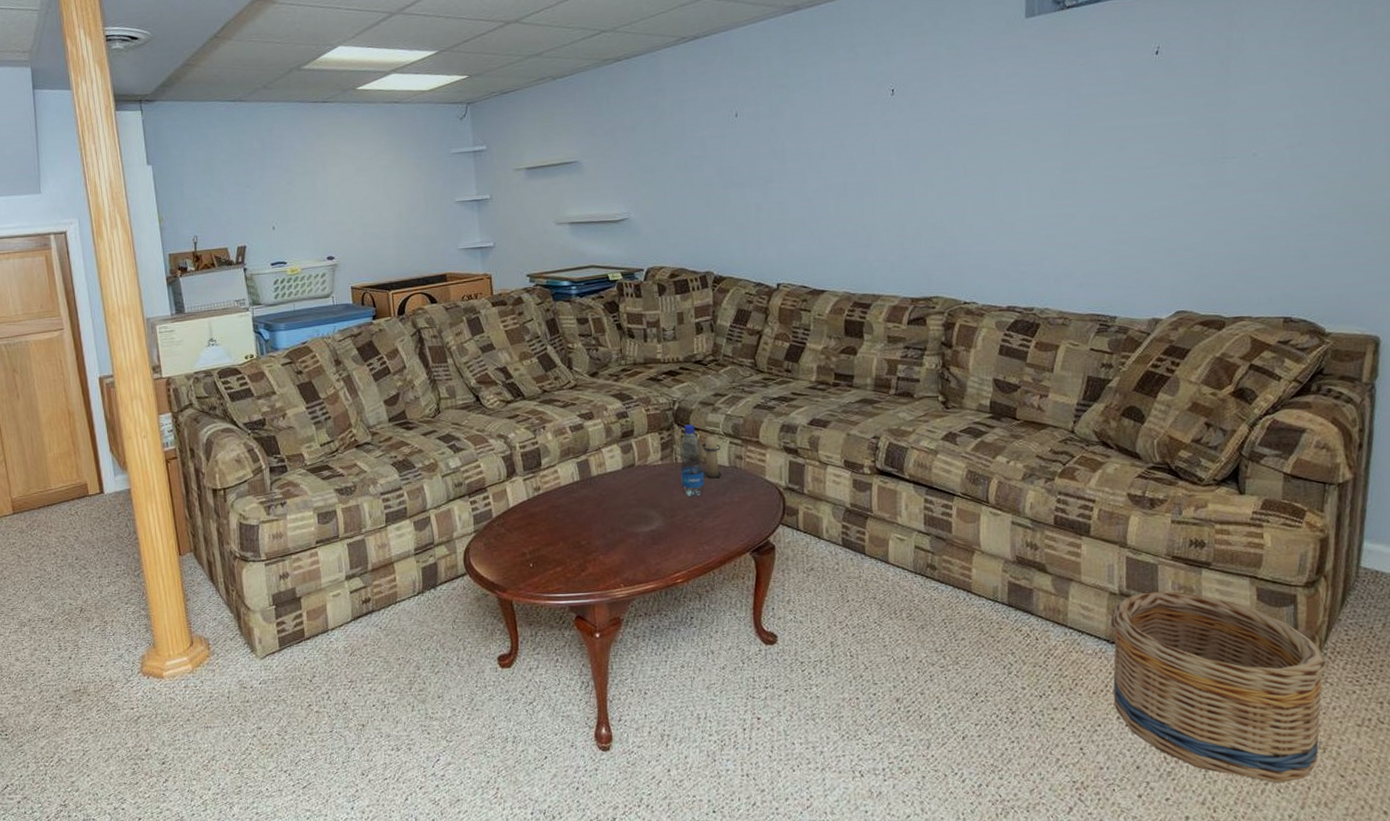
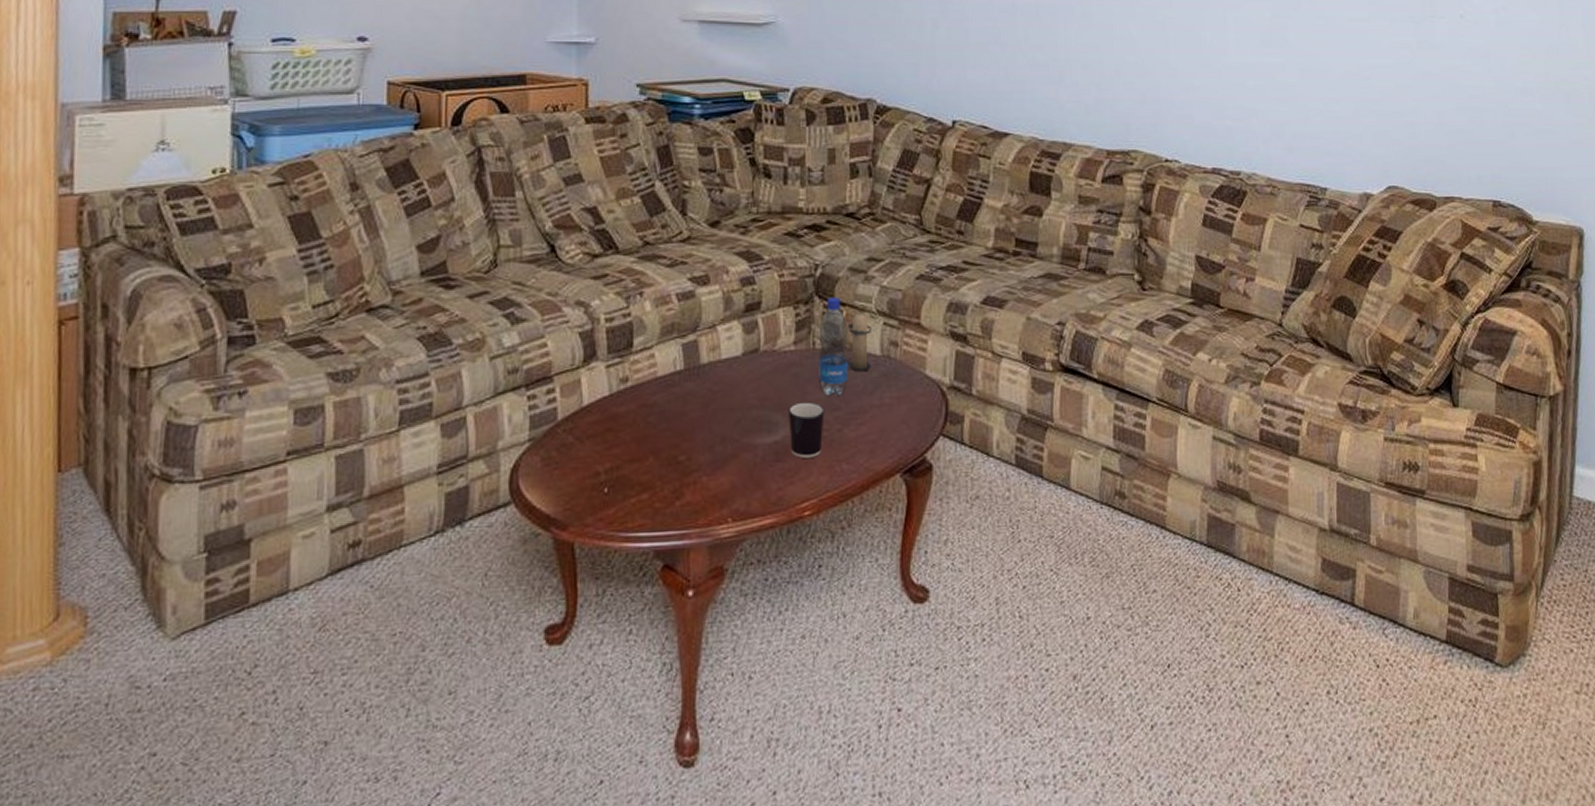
mug: none [660,501,688,543] -> present [788,401,825,459]
basket: present [1112,591,1327,783] -> none [1321,526,1544,771]

